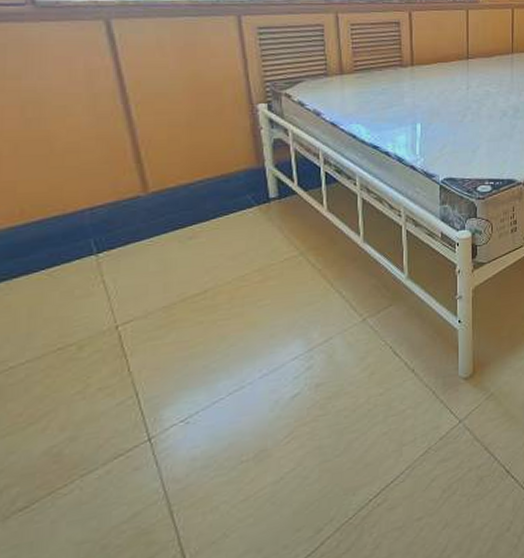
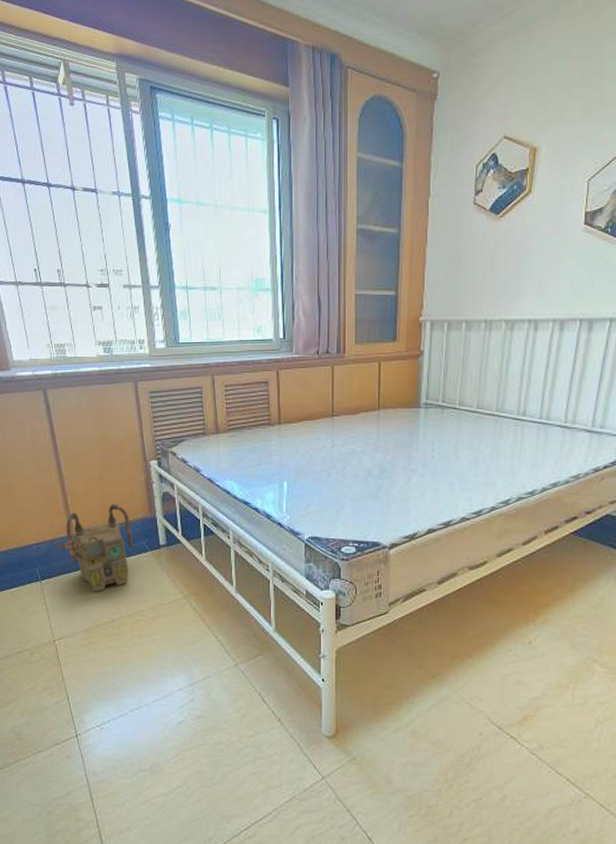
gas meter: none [122,154,233,260] -> present [56,504,133,592]

